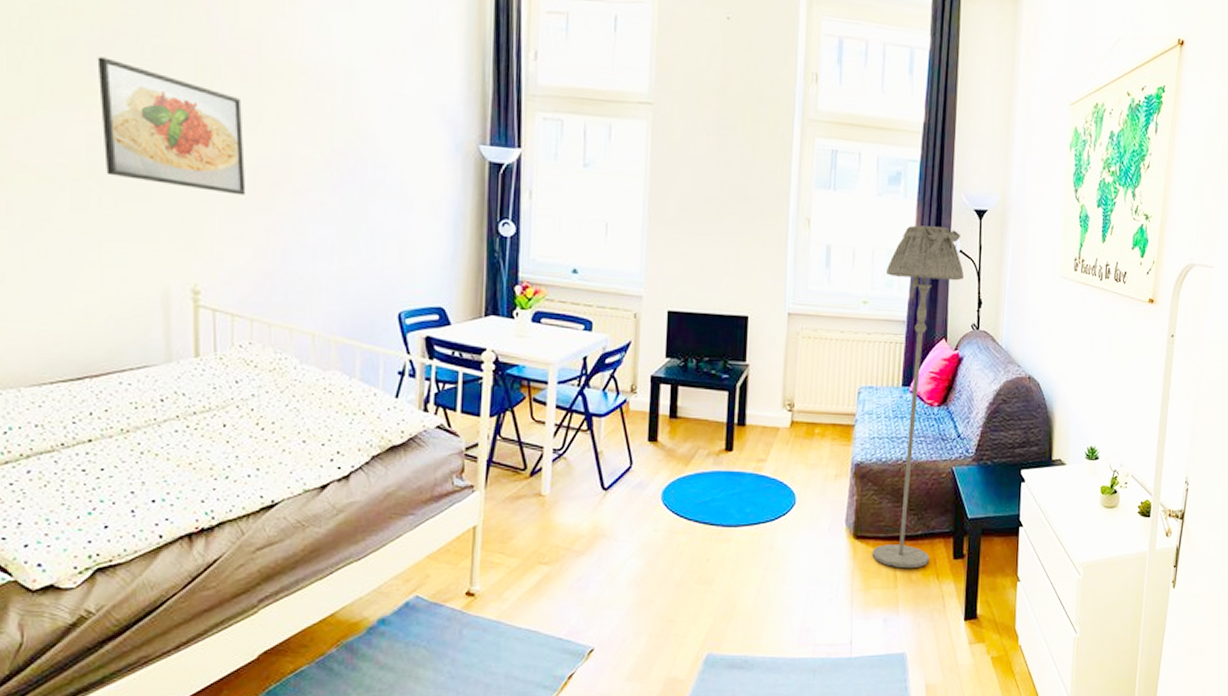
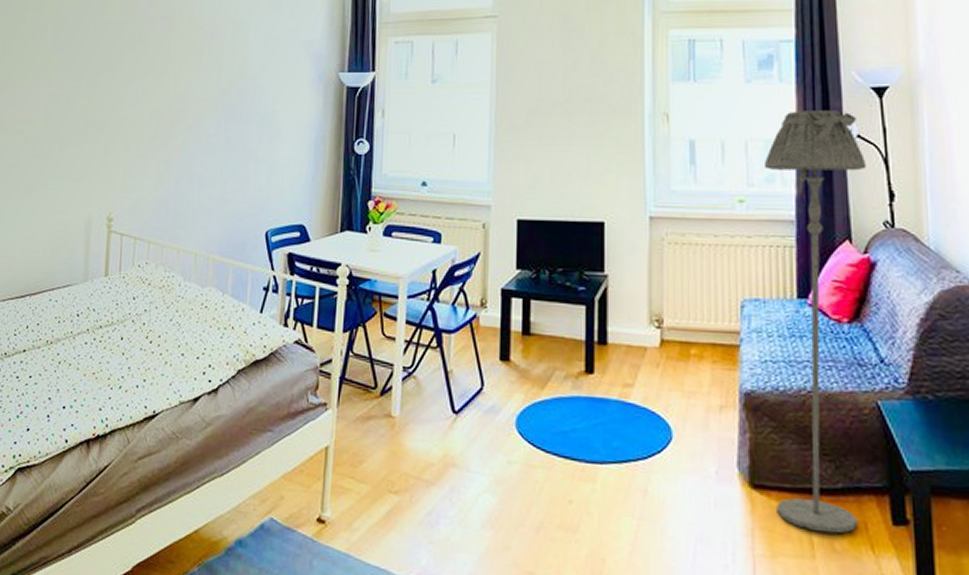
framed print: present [97,56,246,196] -> none [57,35,155,135]

